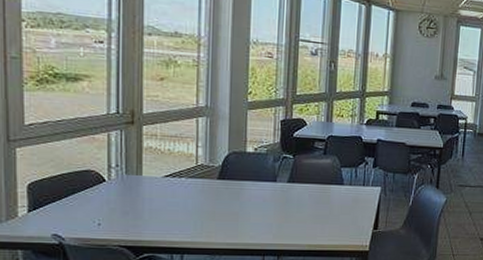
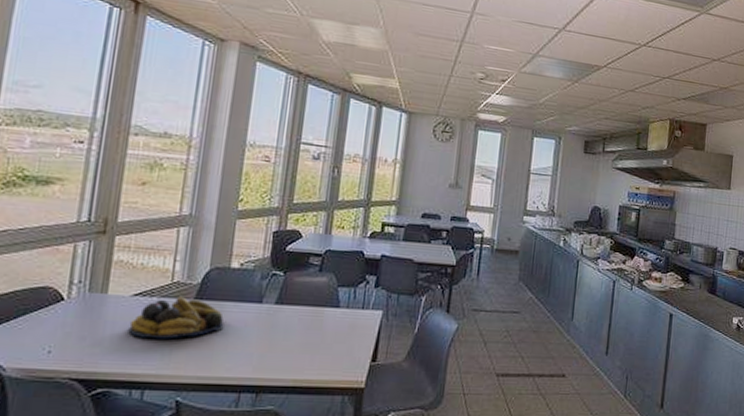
fruit bowl: none [164,177,245,213] -> present [128,297,224,339]

